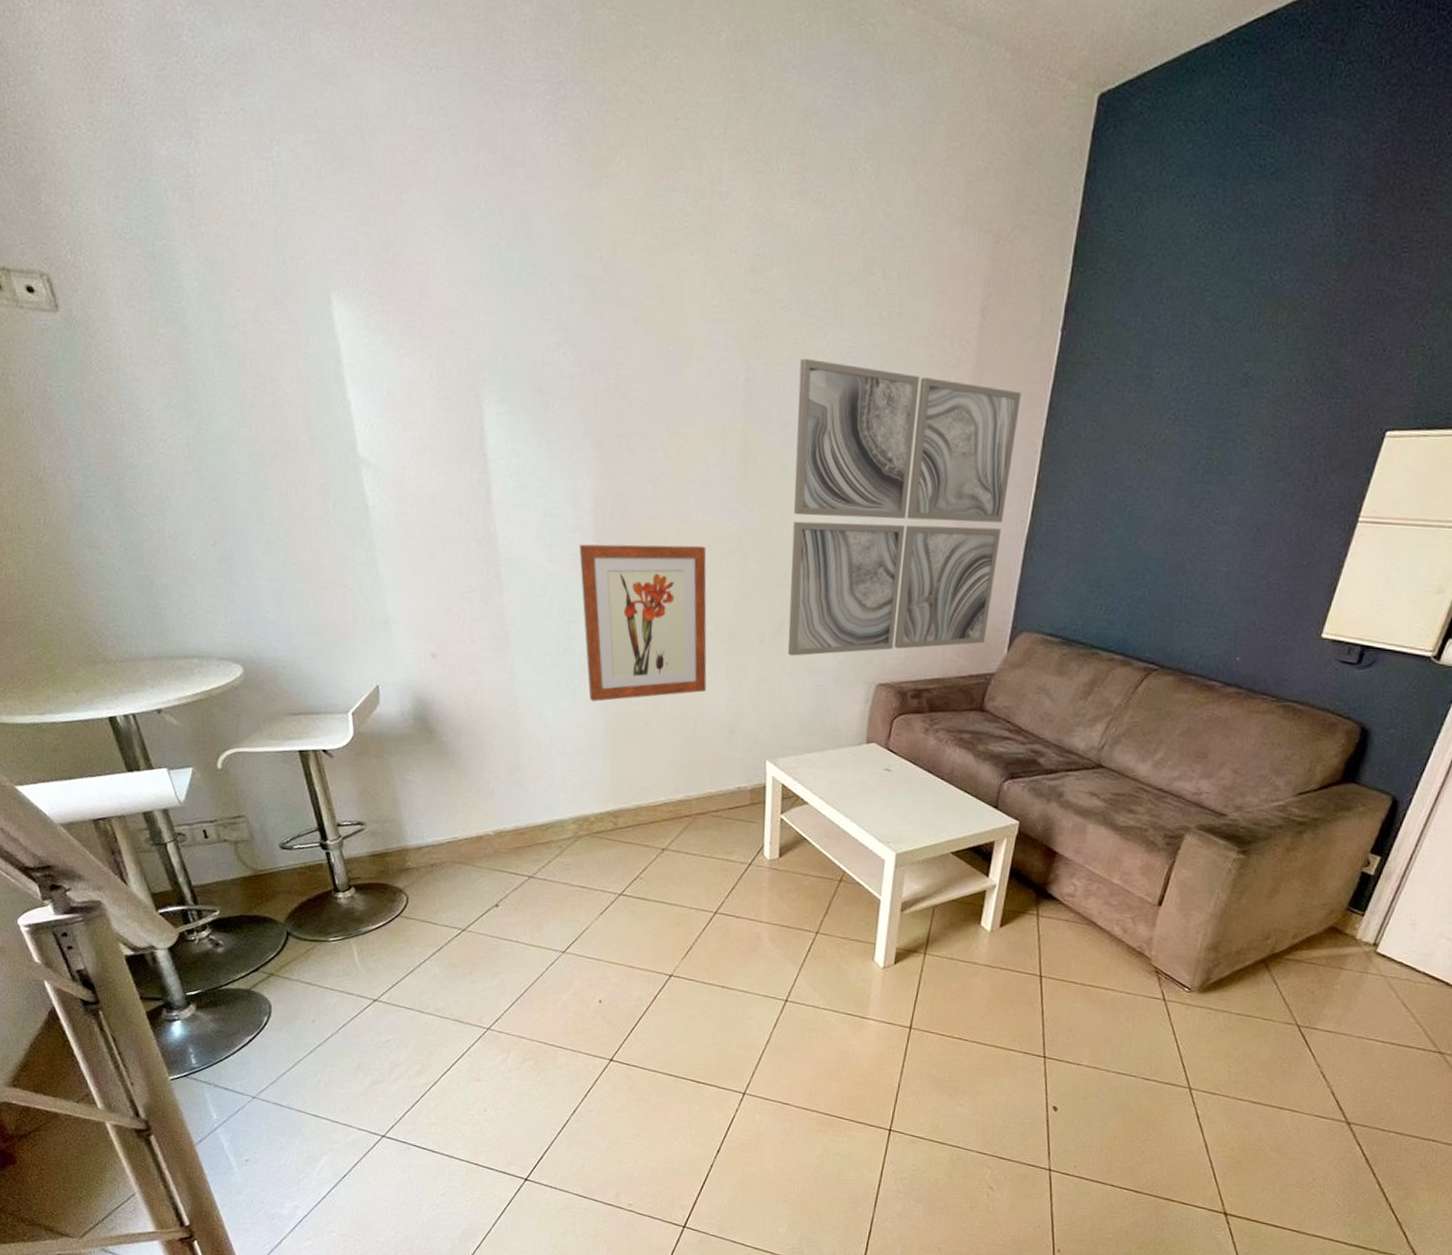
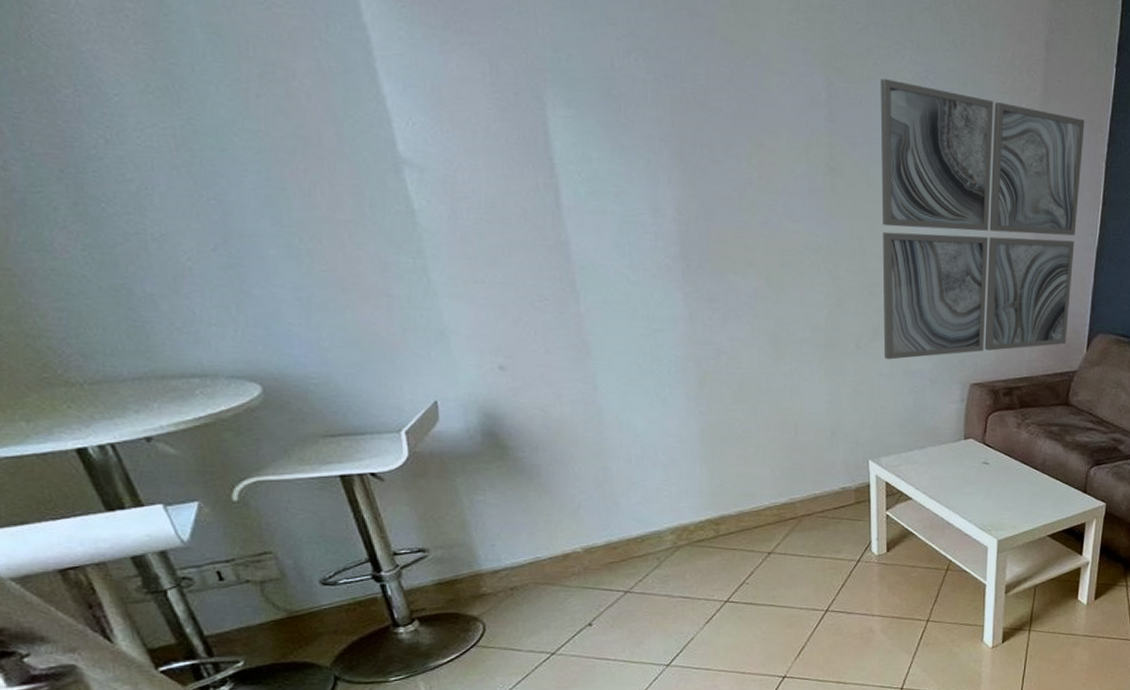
wall art: present [579,544,707,702] -> none [662,252,804,410]

